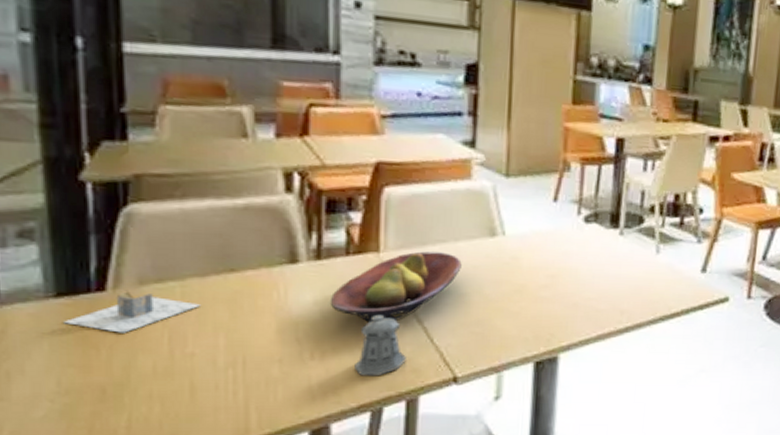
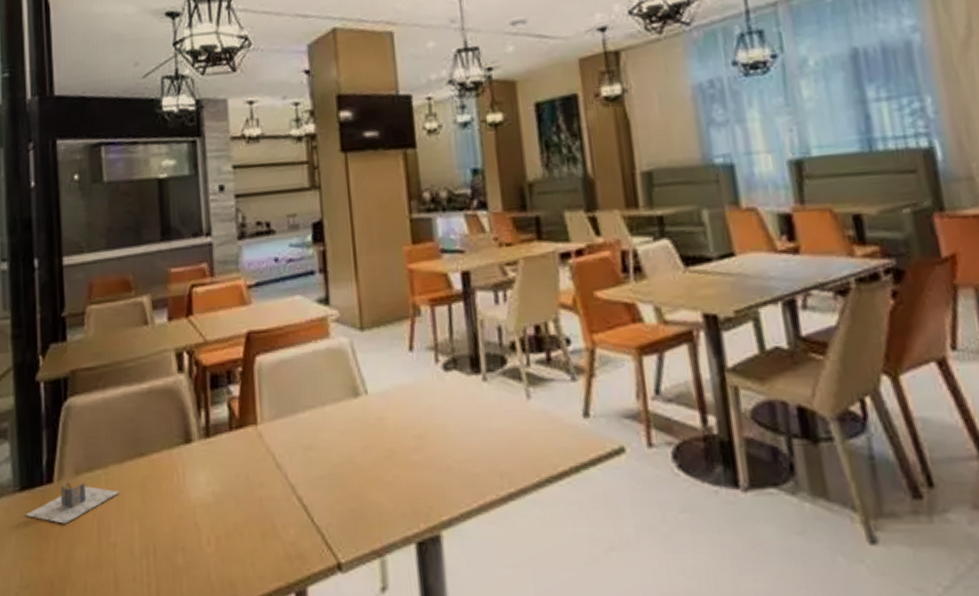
fruit bowl: present [329,251,462,323] -> none [219,419,331,502]
pepper shaker: present [355,314,406,376] -> none [246,493,291,564]

